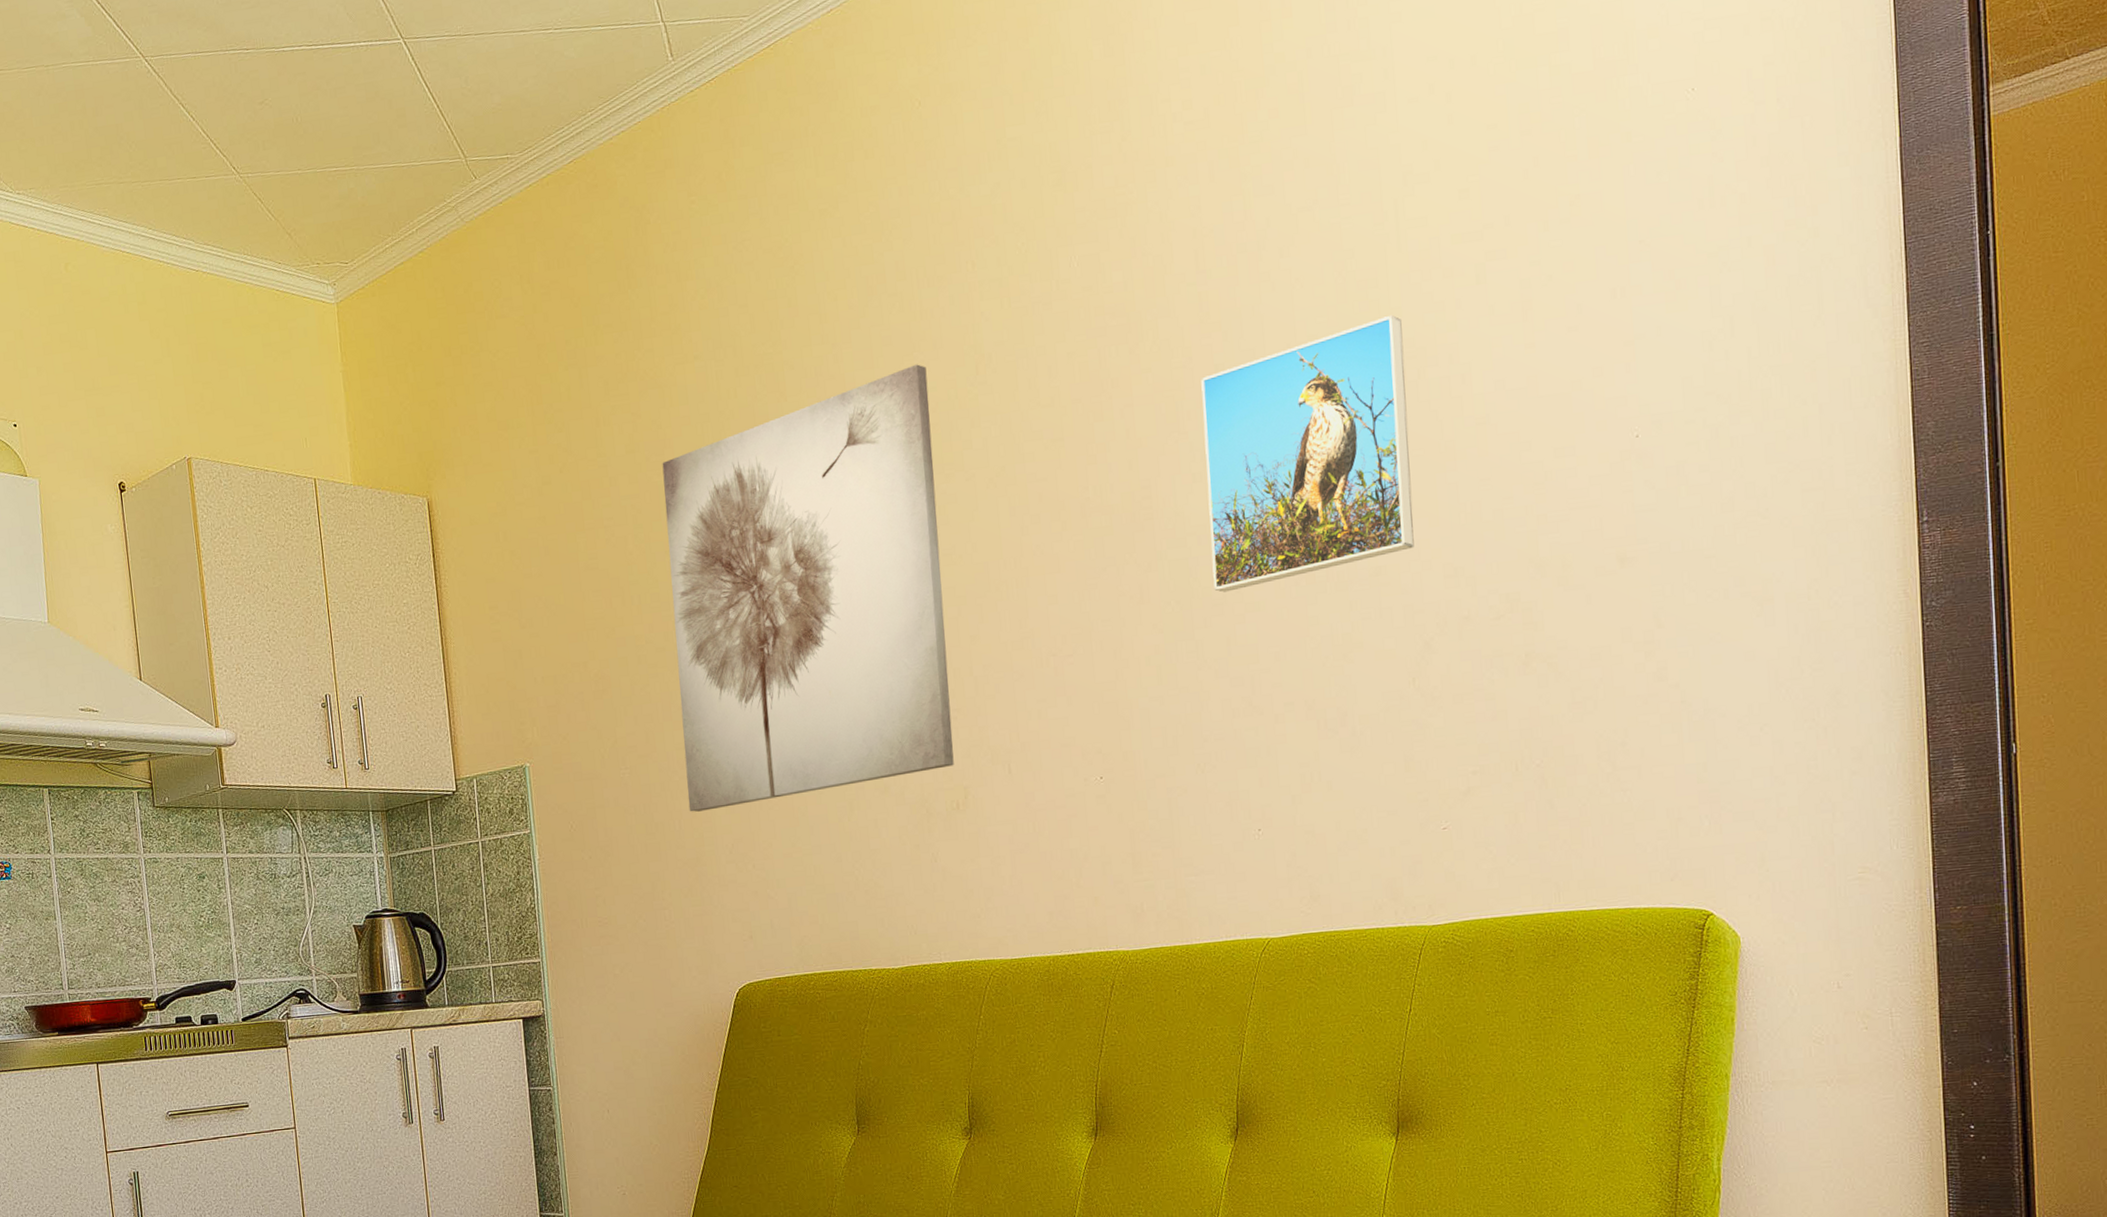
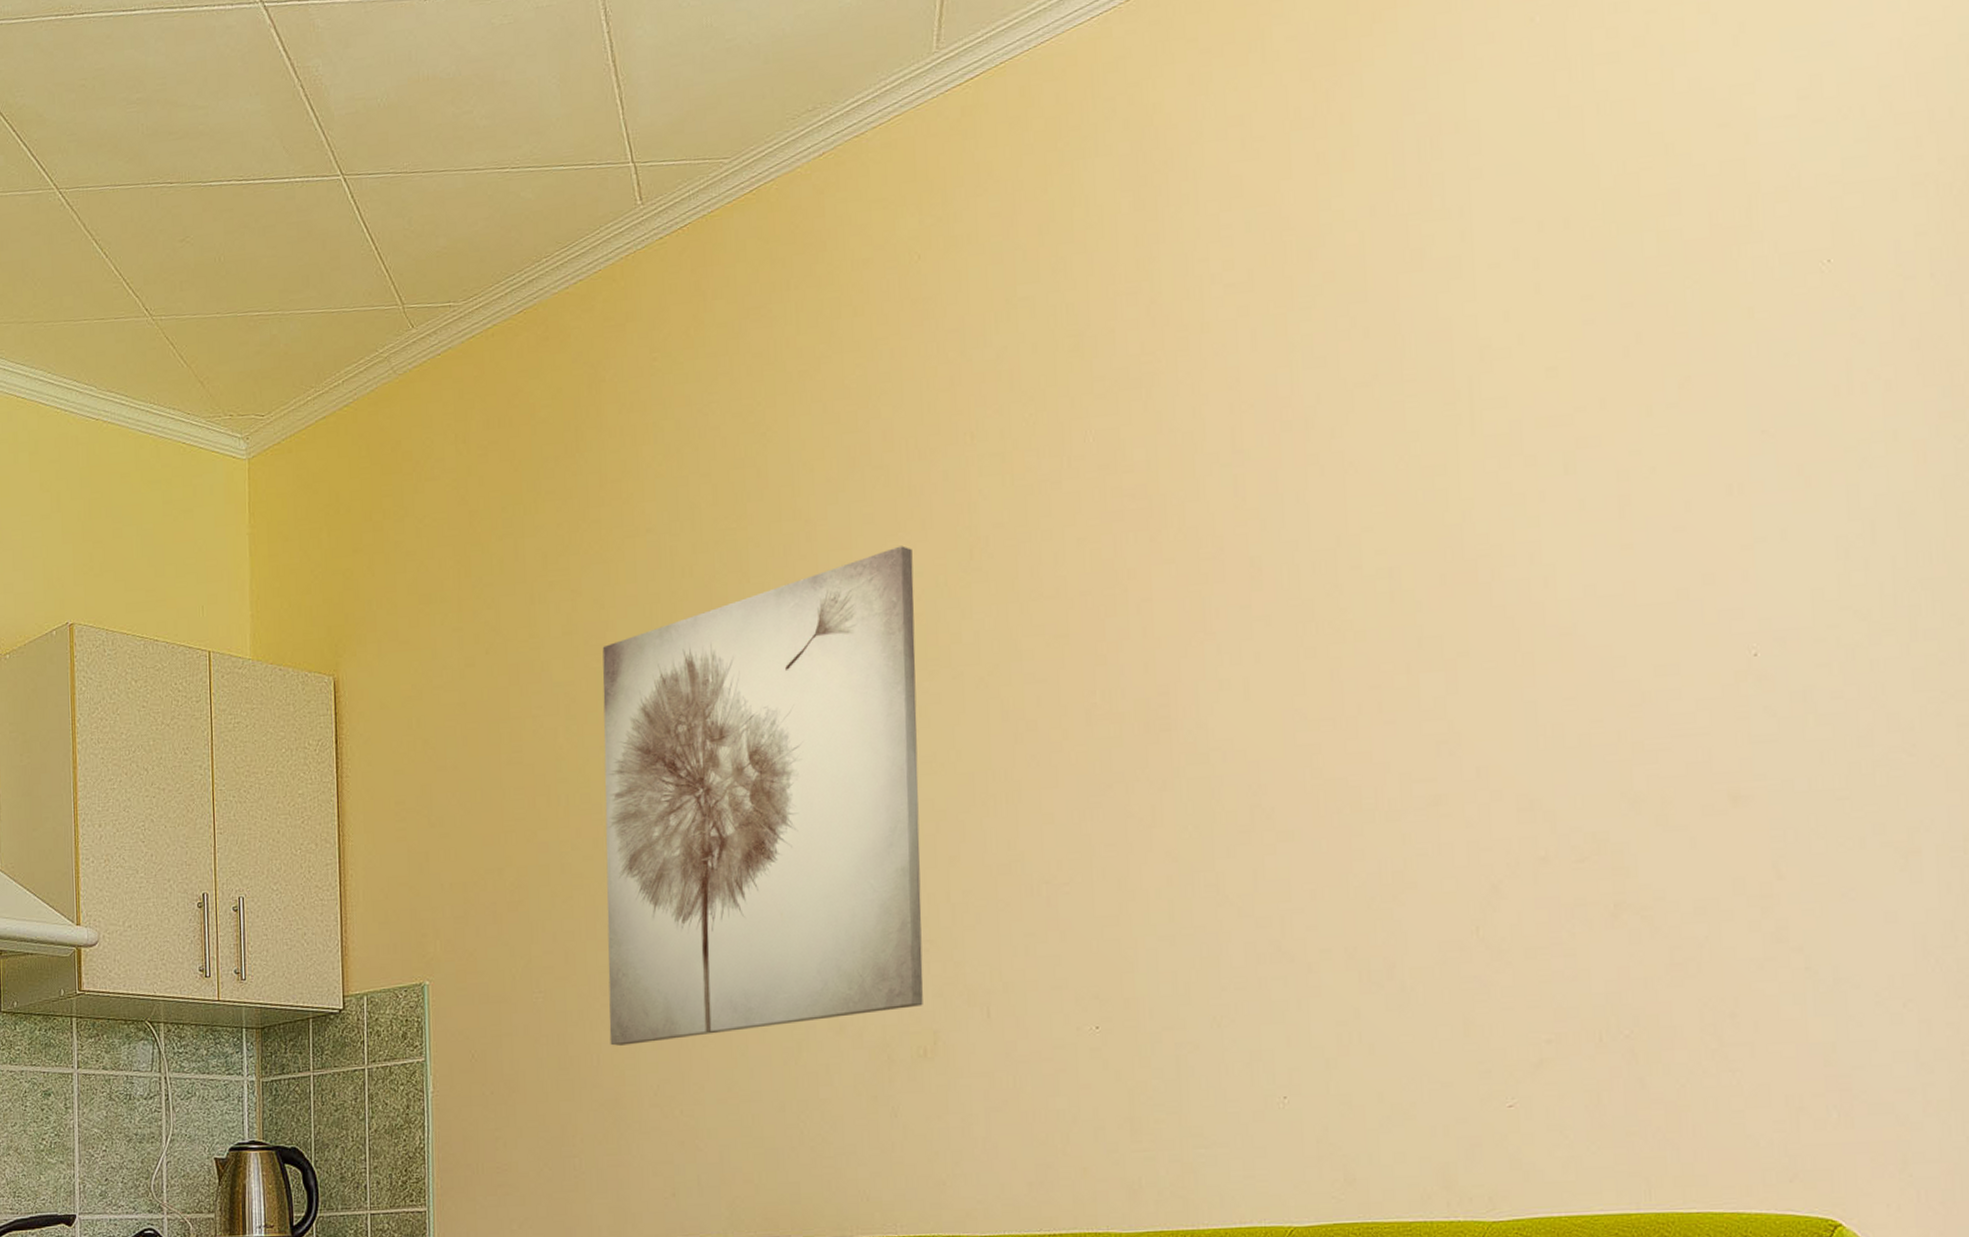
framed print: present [1201,314,1414,592] -> none [1233,506,1482,818]

